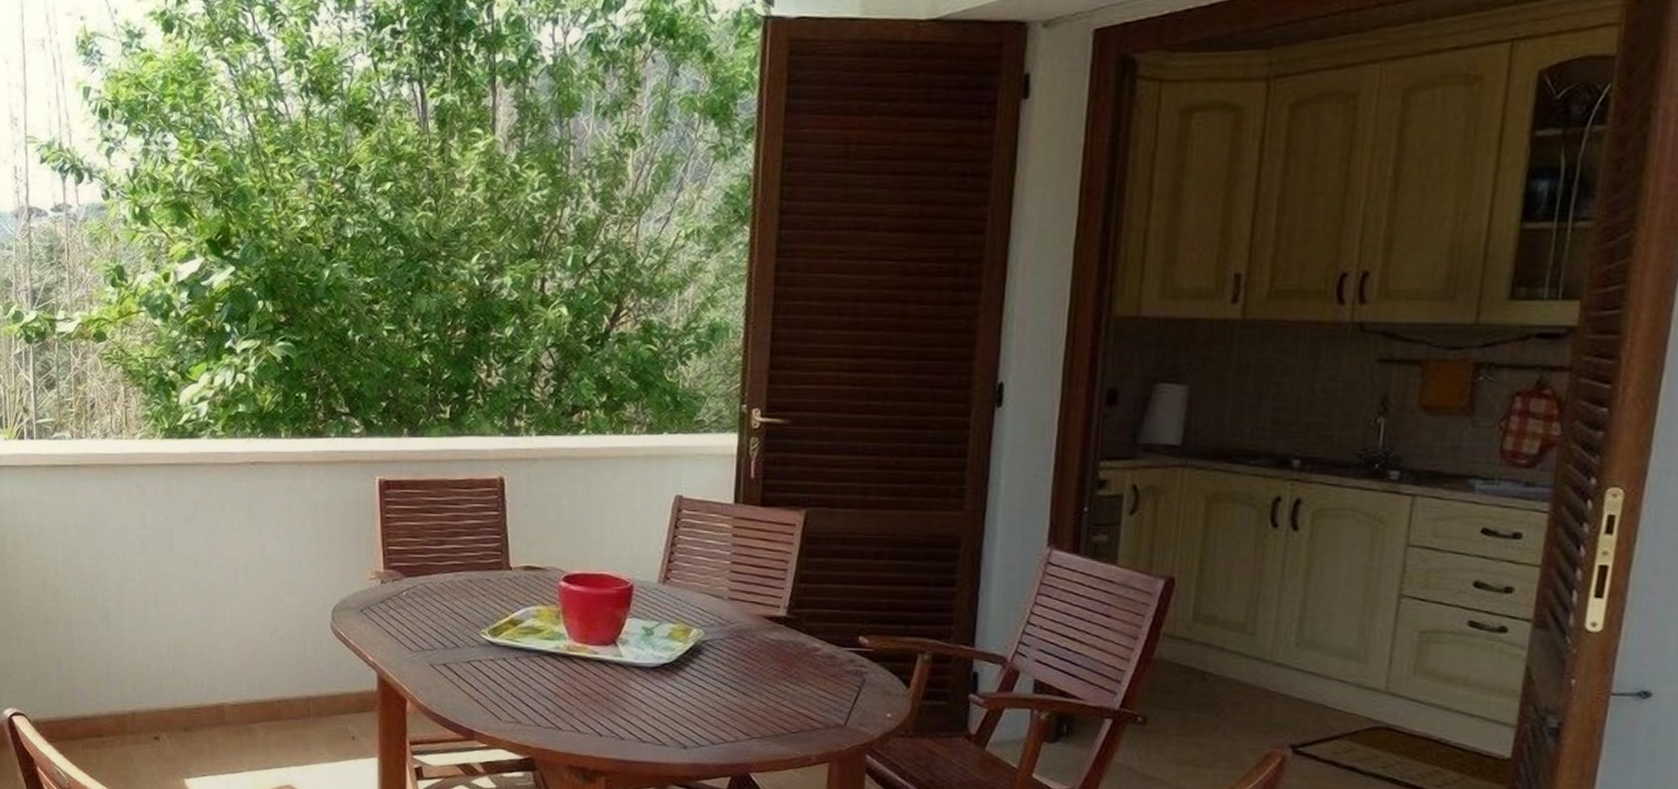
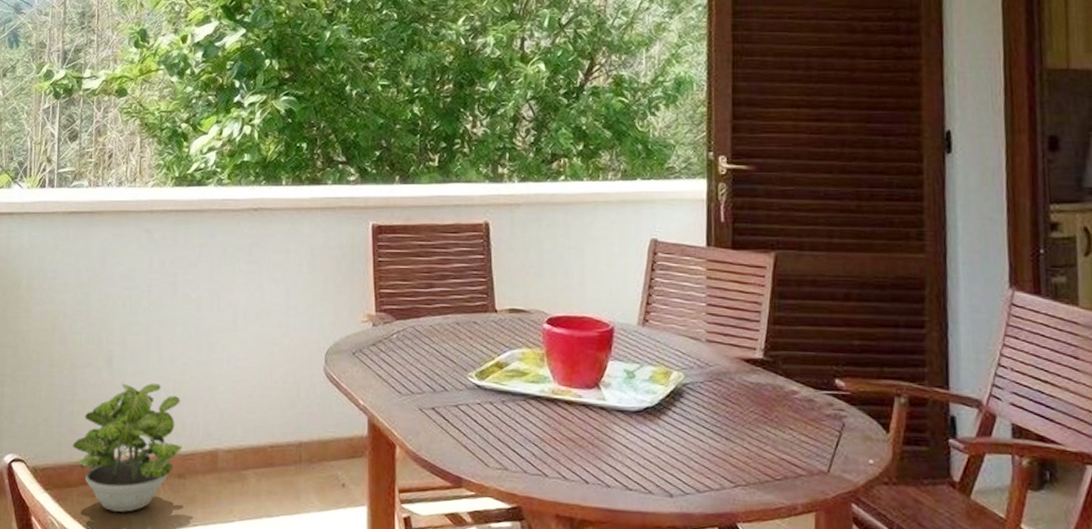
potted plant: none [74,639,187,763] -> present [73,383,183,512]

